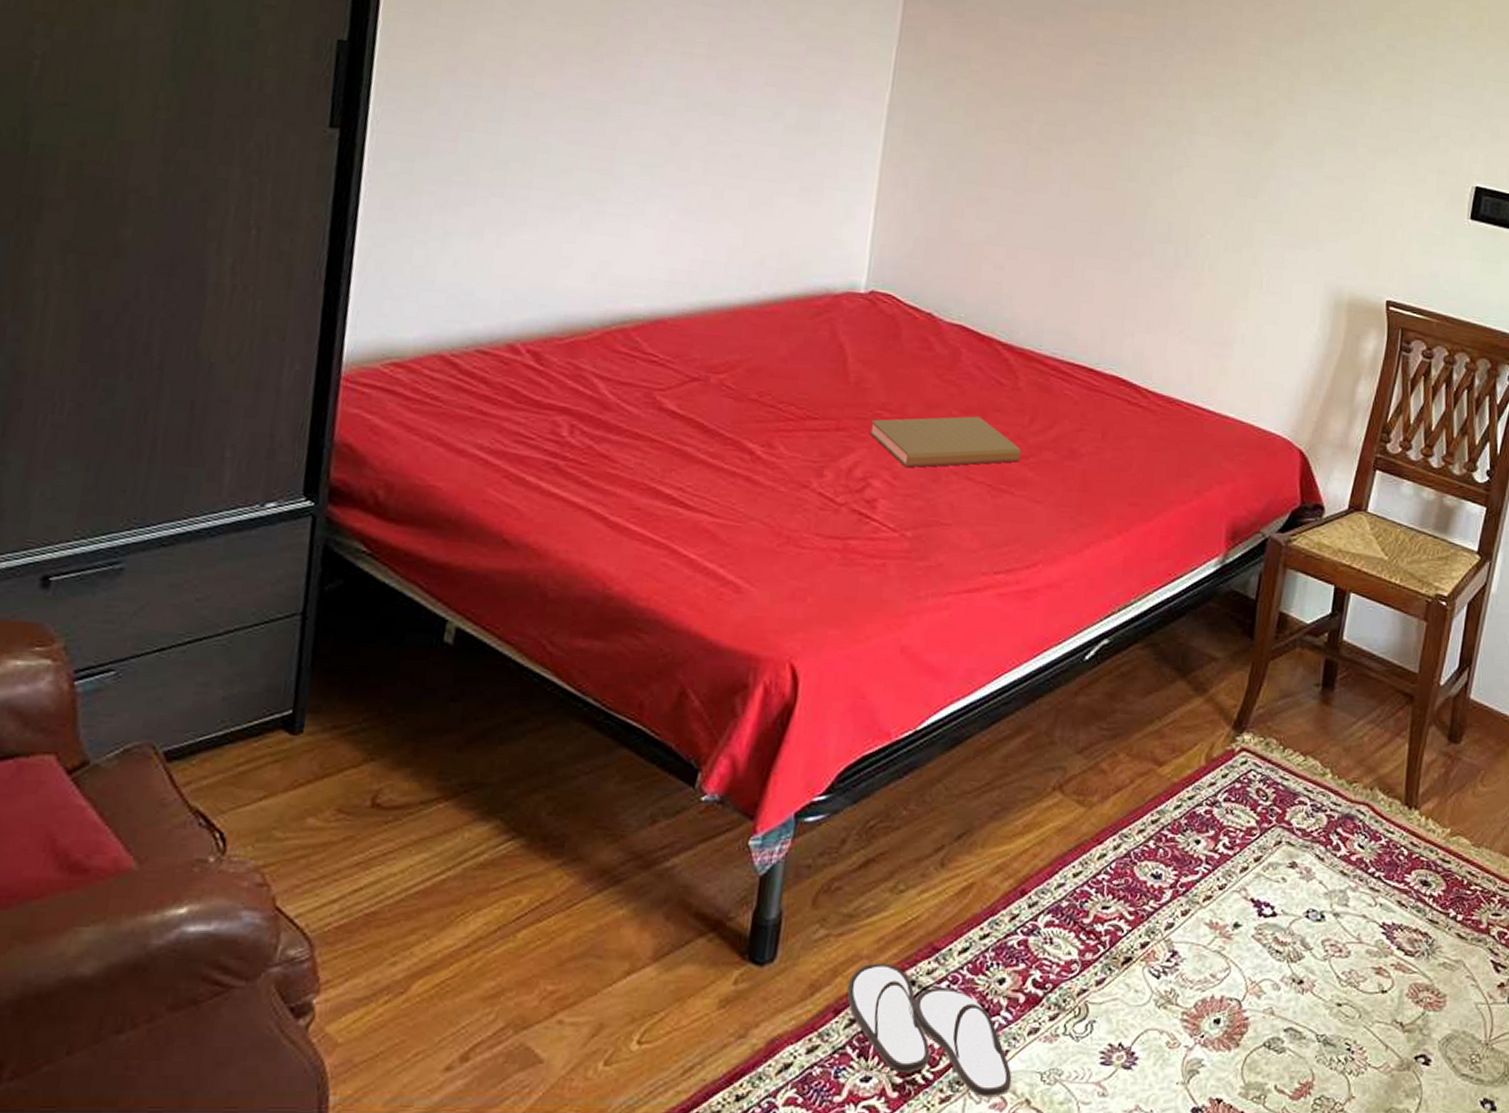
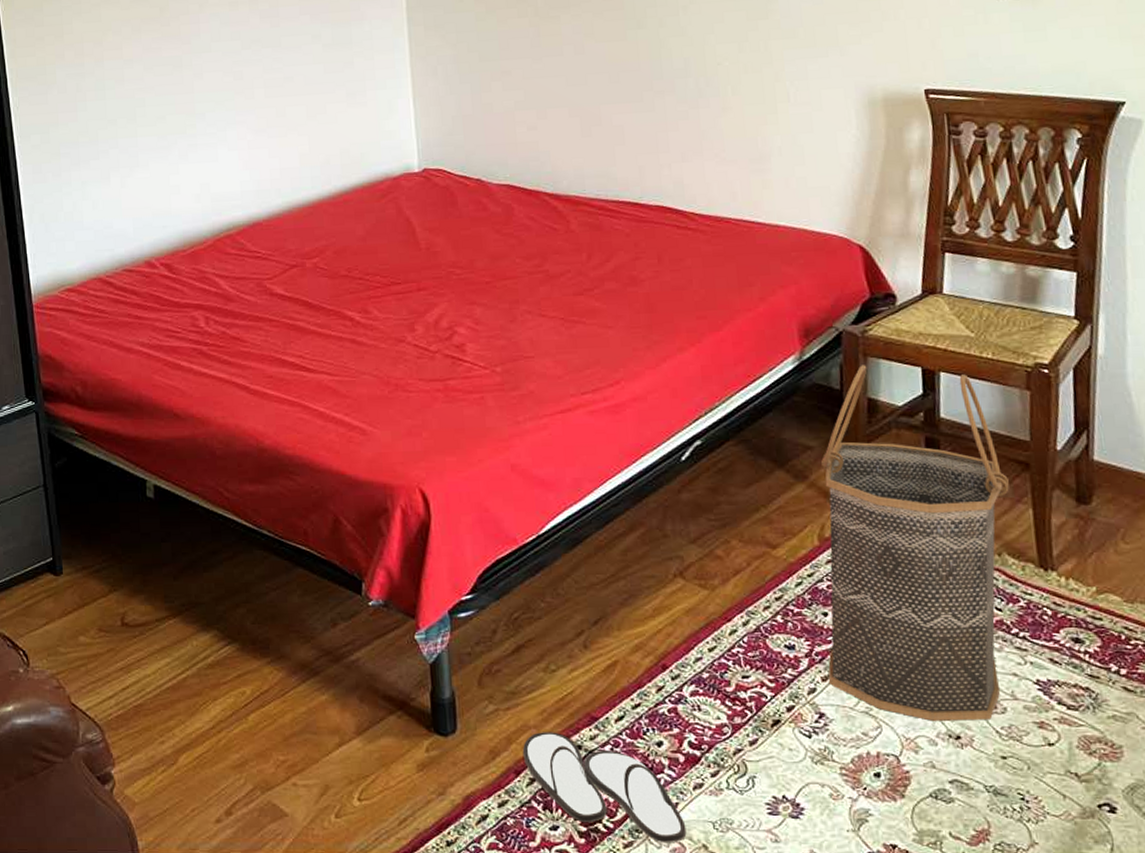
book: present [869,416,1022,468] -> none [446,261,586,314]
basket: none [1187,576,1393,964] -> present [821,365,1009,721]

